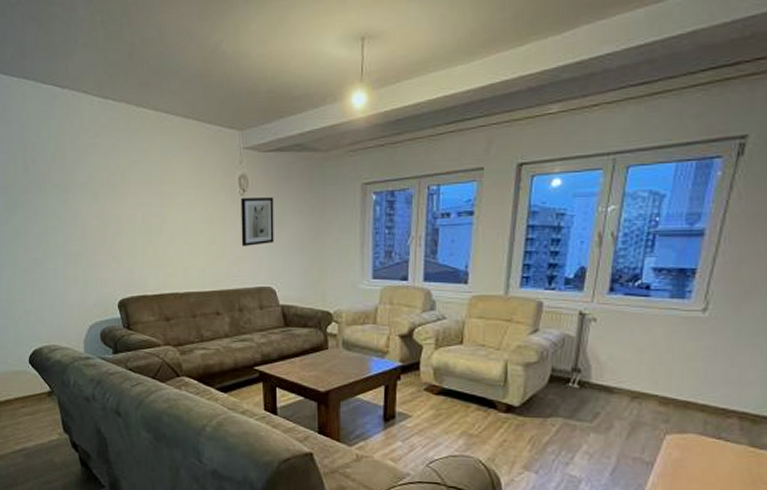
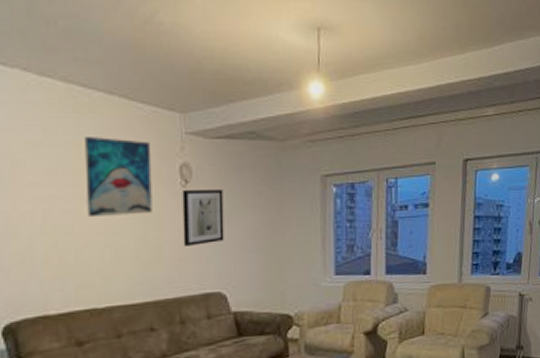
wall art: none [169,154,218,219] -> present [85,137,152,216]

